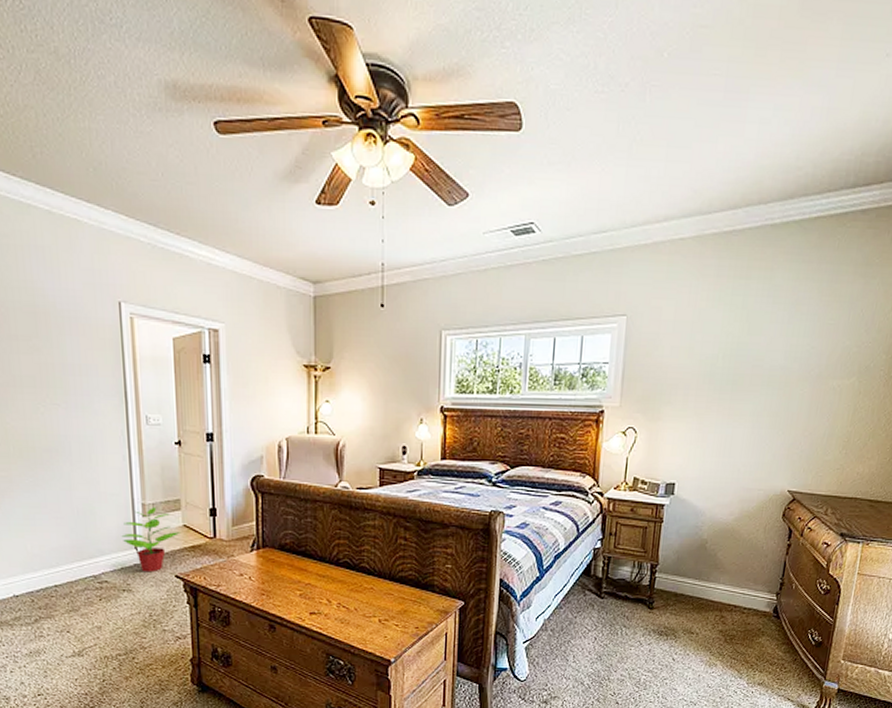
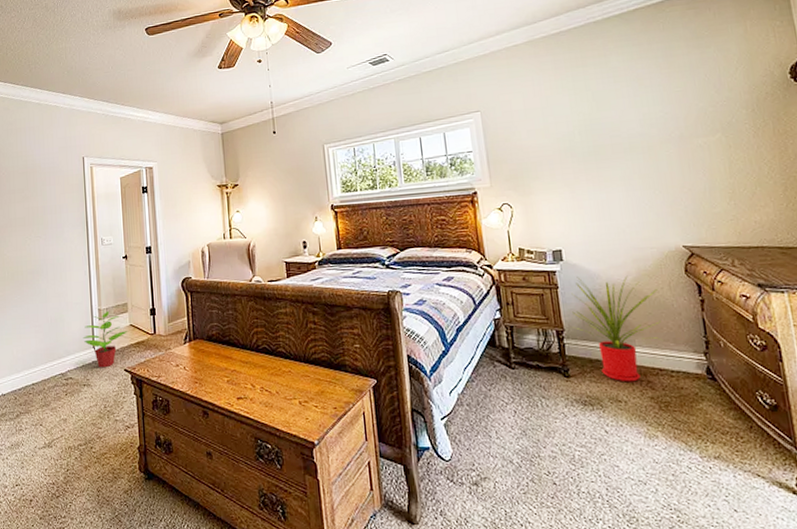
house plant: none [666,512,755,616] -> present [571,275,662,382]

